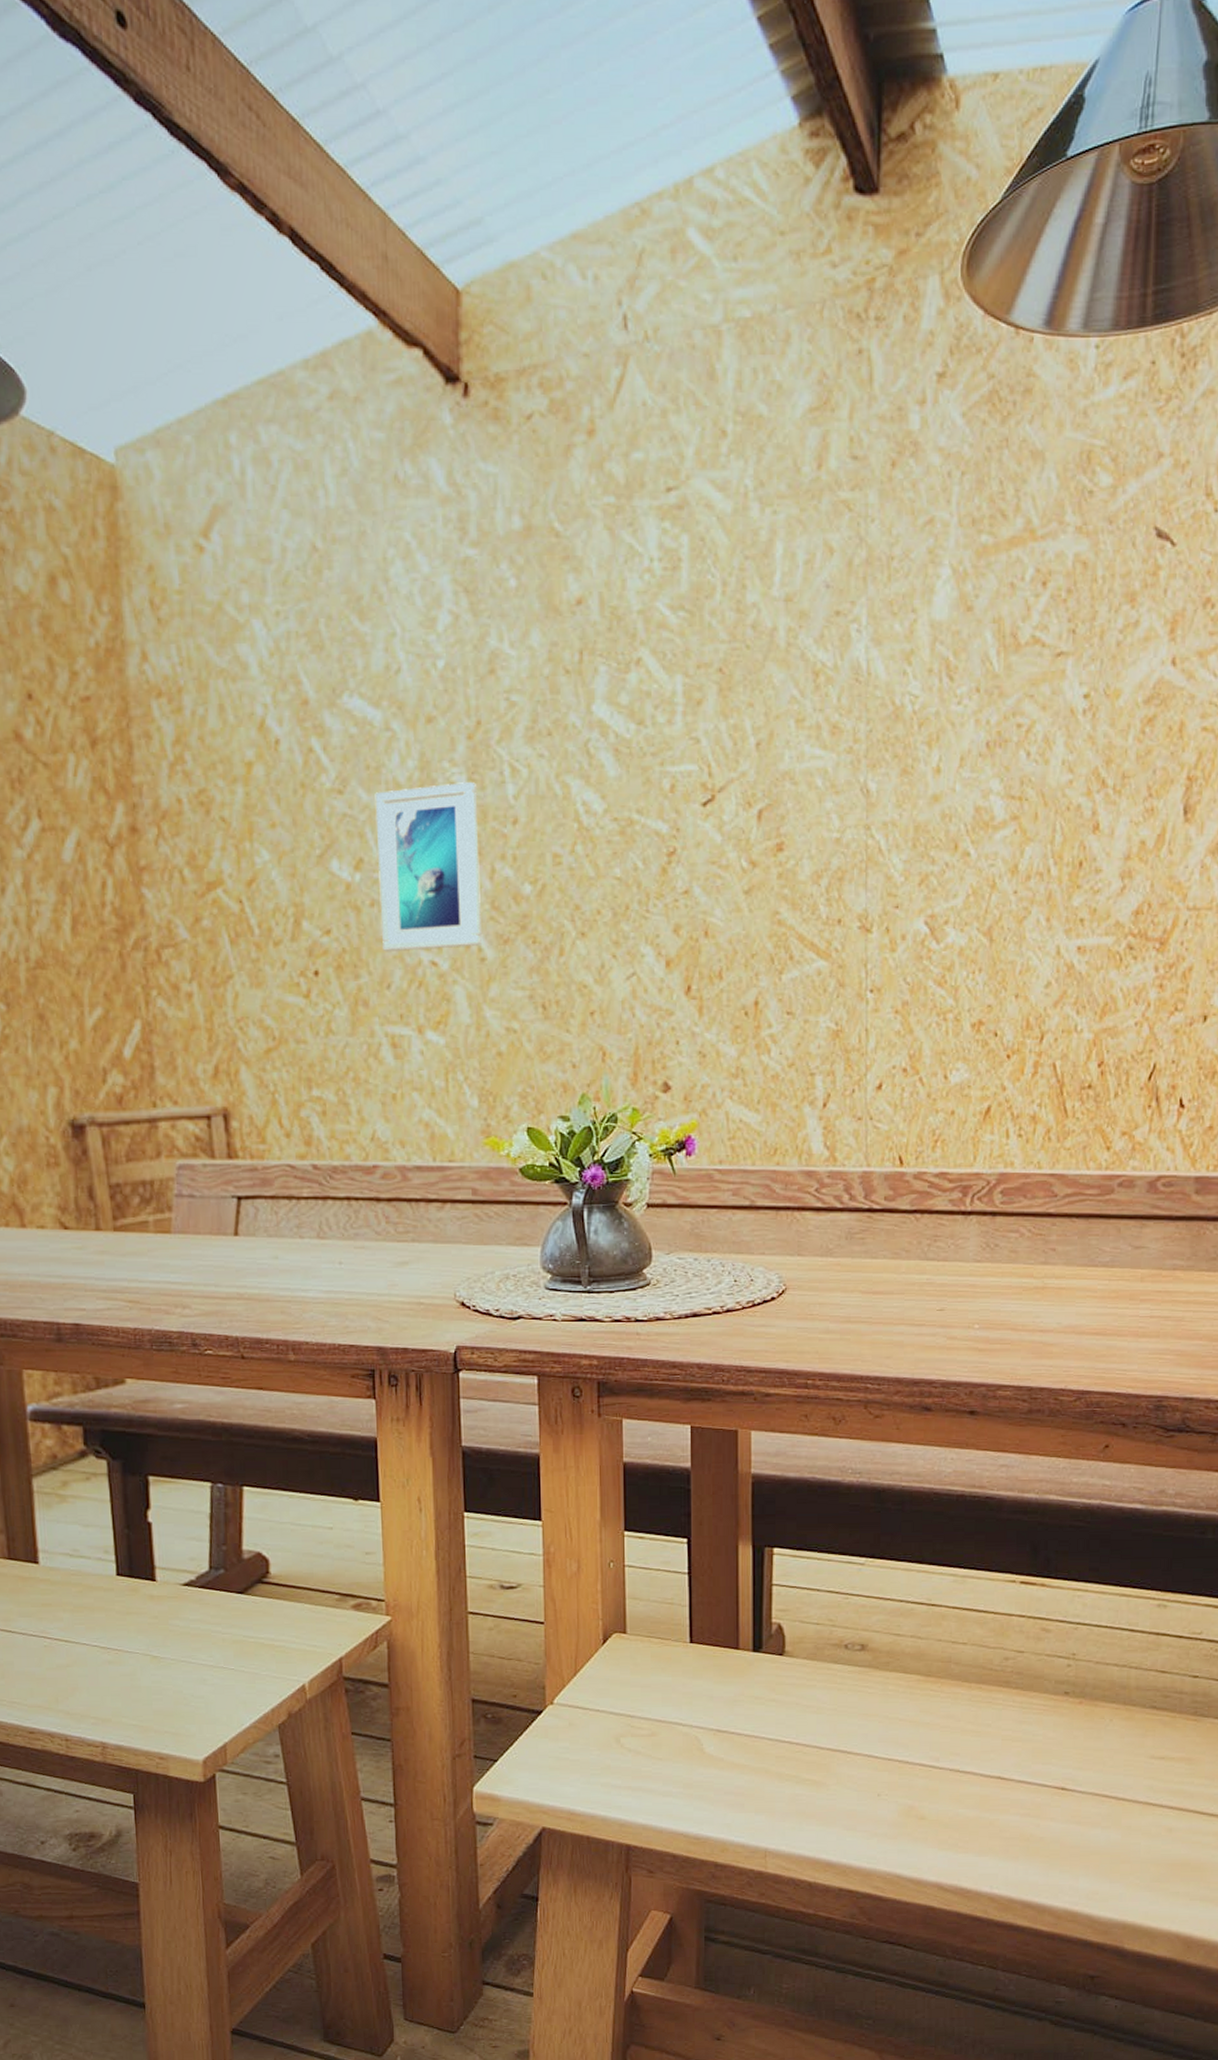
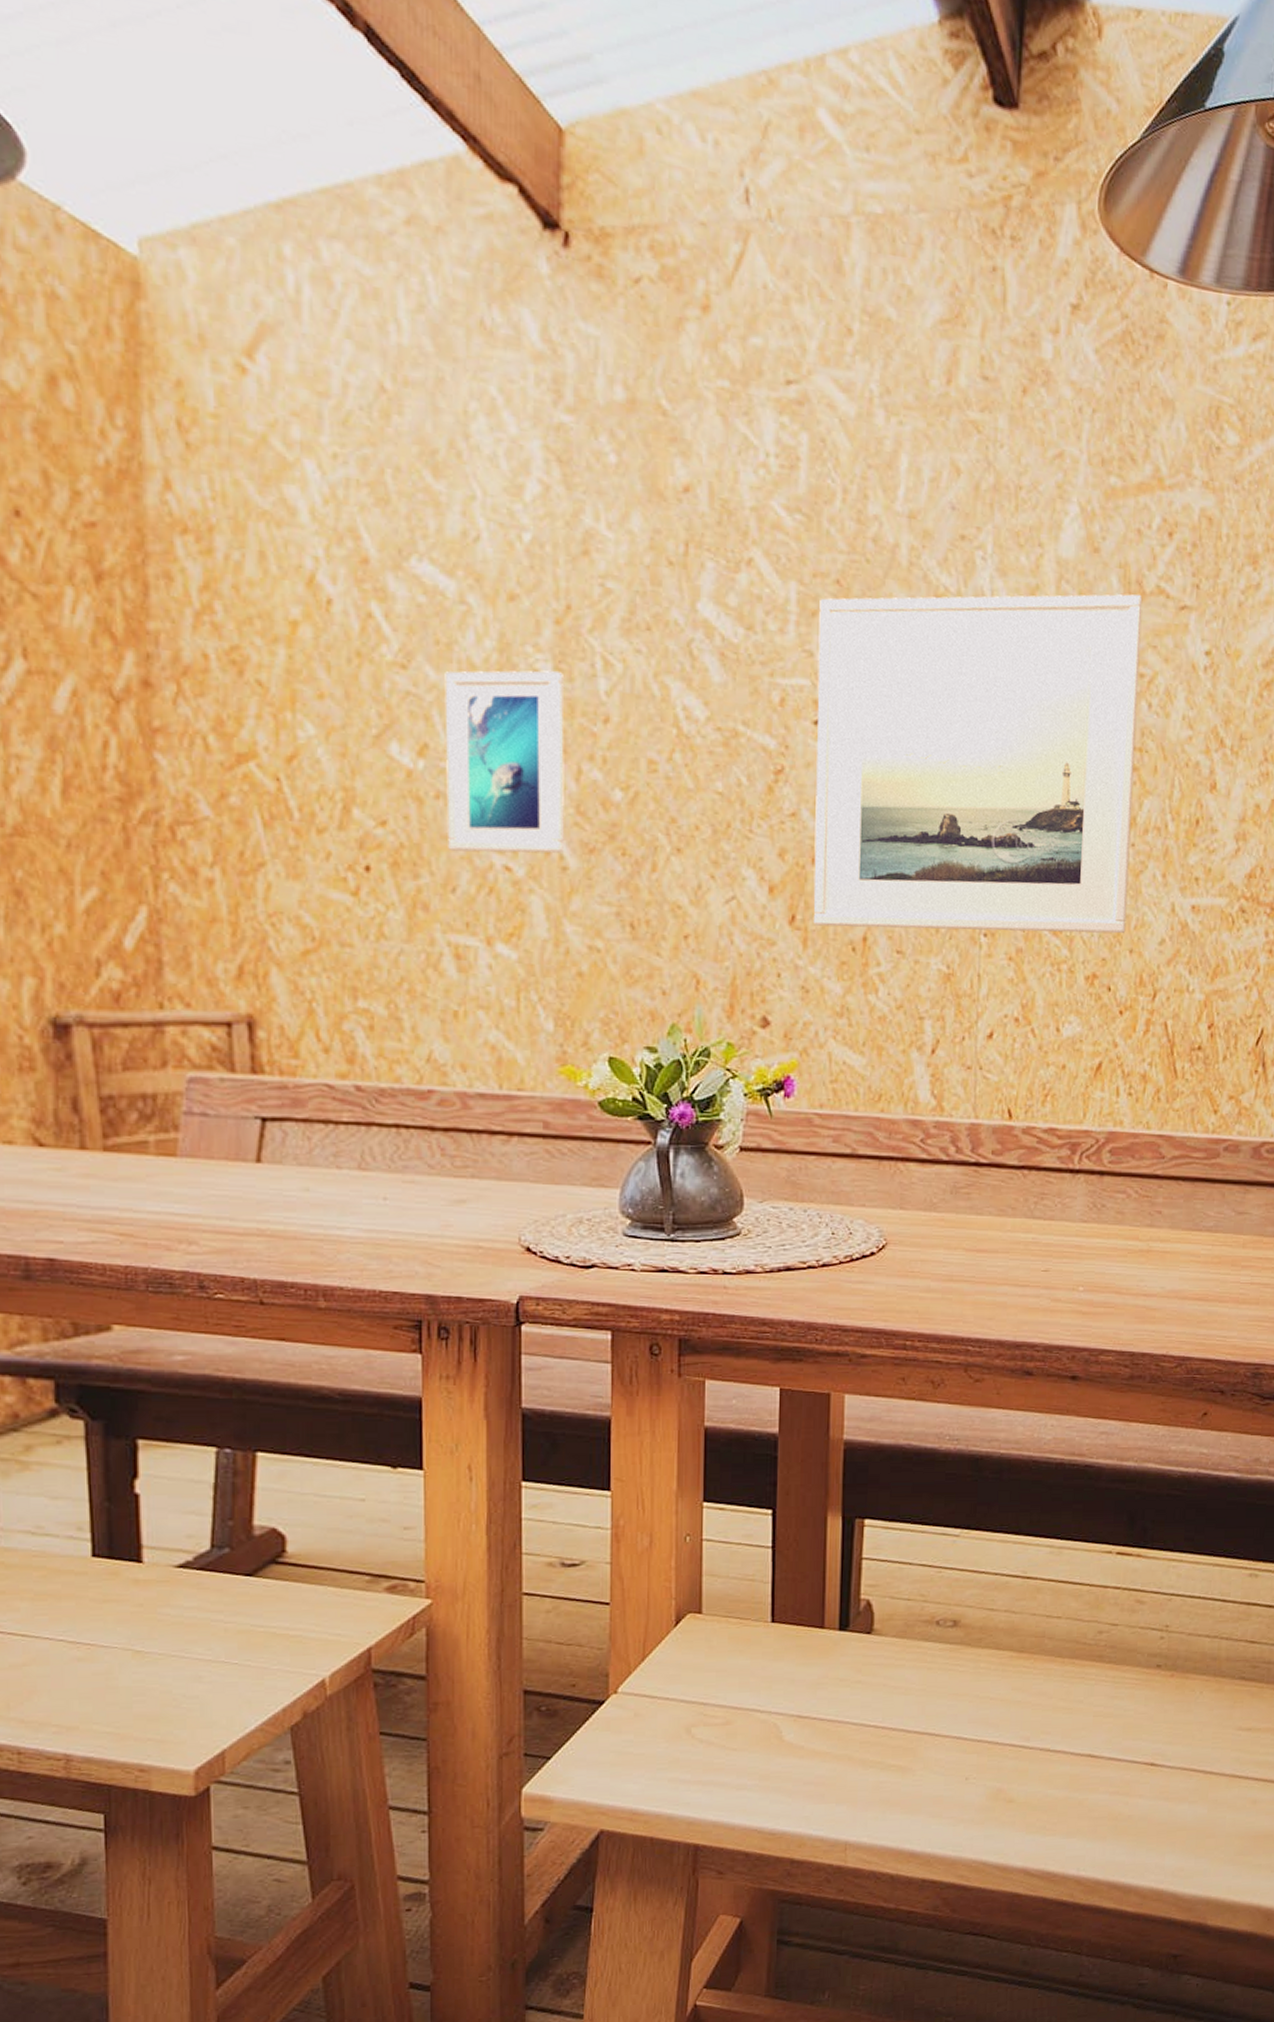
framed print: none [704,647,1018,994] -> present [813,594,1143,934]

